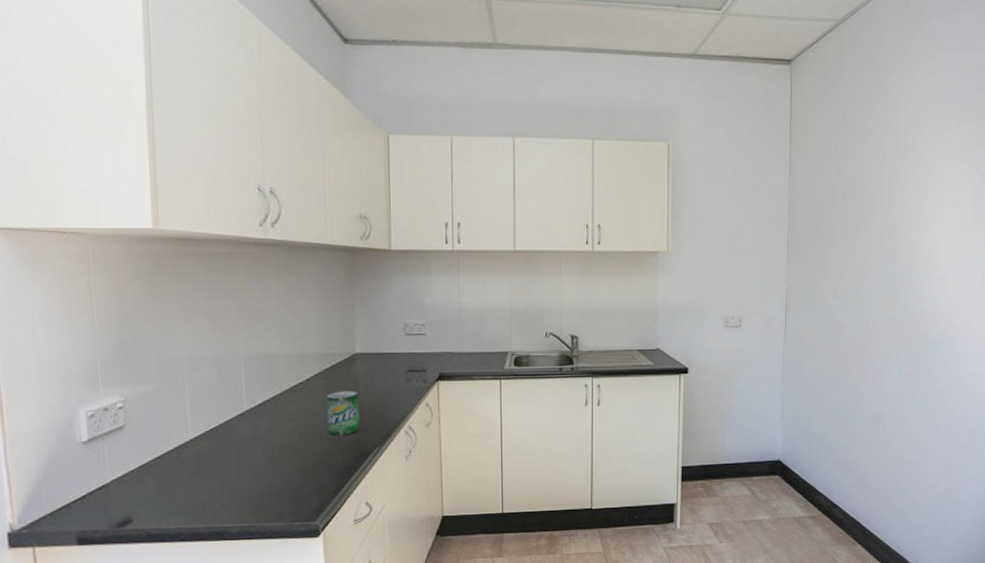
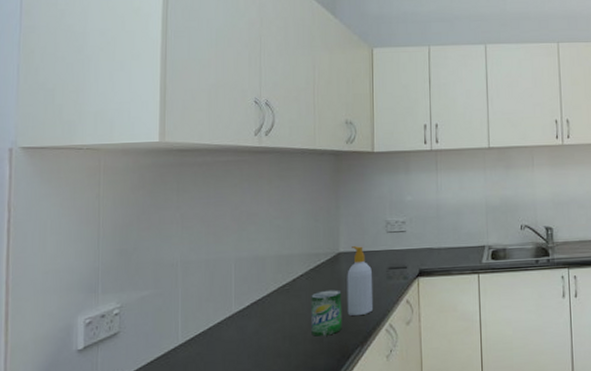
soap bottle: none [363,348,391,417] -> present [347,246,372,316]

